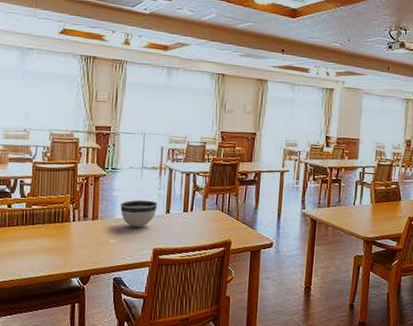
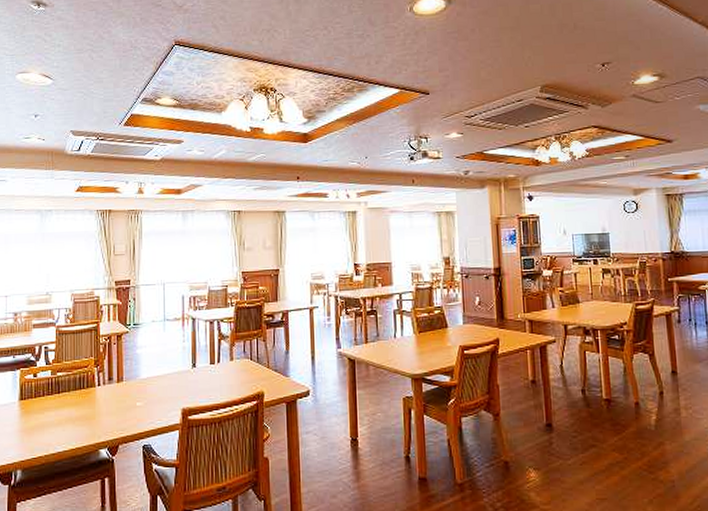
bowl: present [120,199,157,227] -> none [145,355,183,386]

